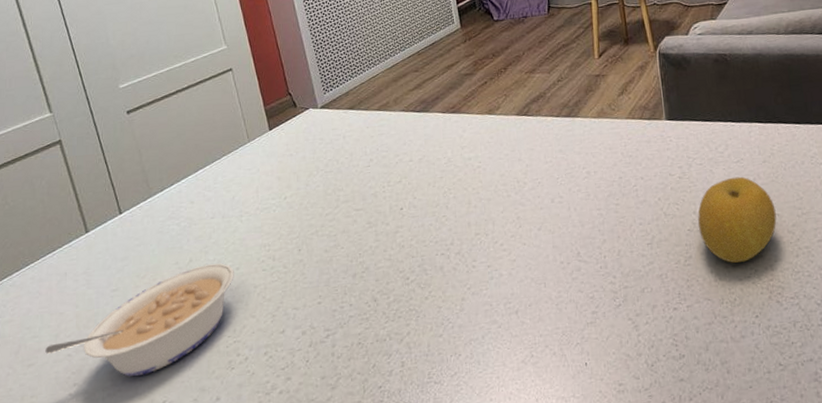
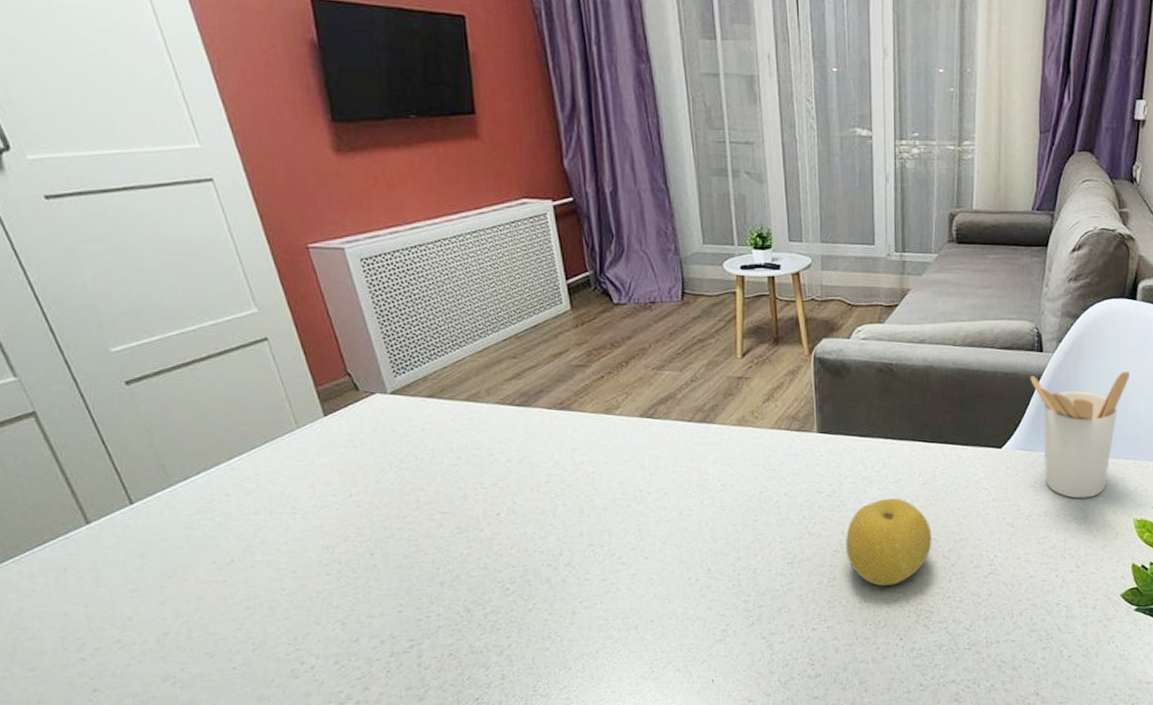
legume: present [45,263,234,377] -> none [49,565,291,684]

